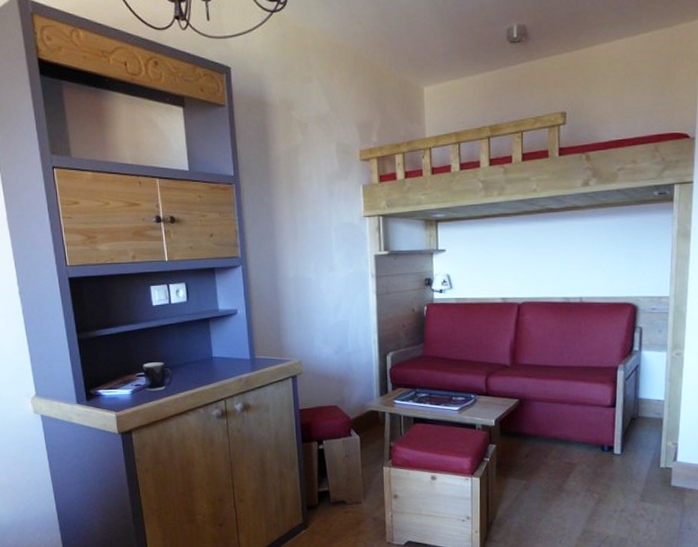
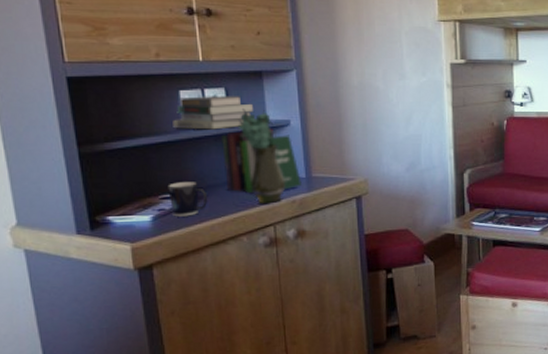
books: none [146,290,207,319] -> present [173,96,253,130]
books: none [182,316,247,372] -> present [220,128,302,193]
vase: none [195,300,234,382] -> present [237,109,286,204]

